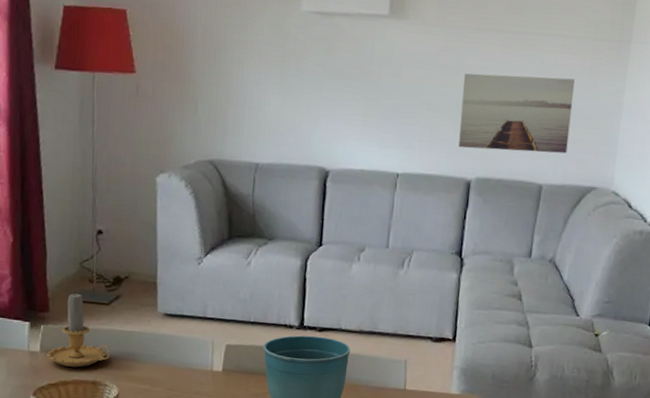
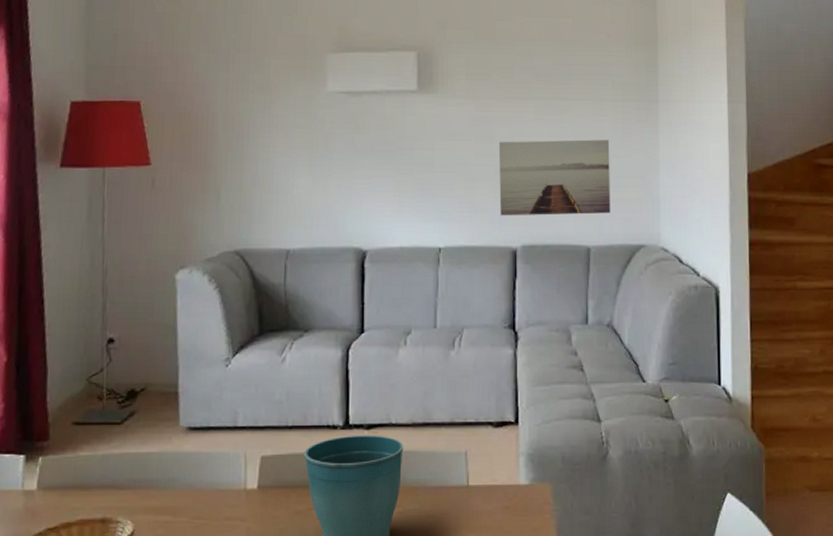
candle: present [47,291,111,368] -> none [45,412,124,504]

